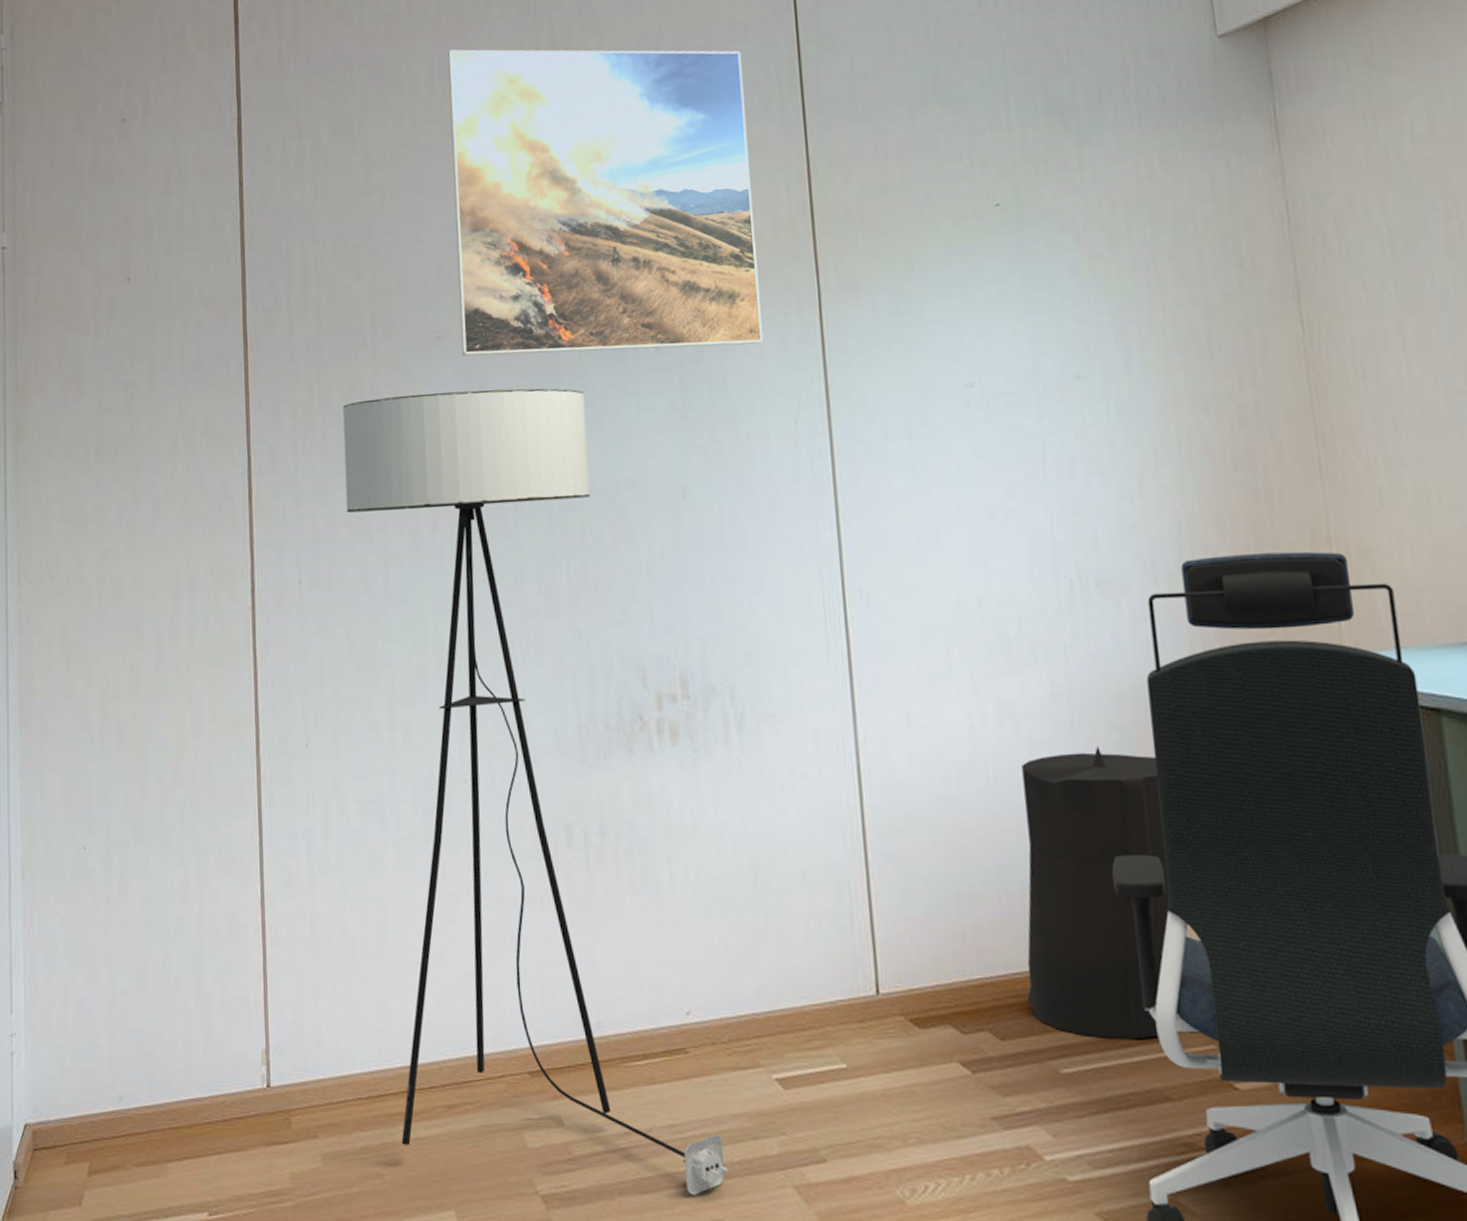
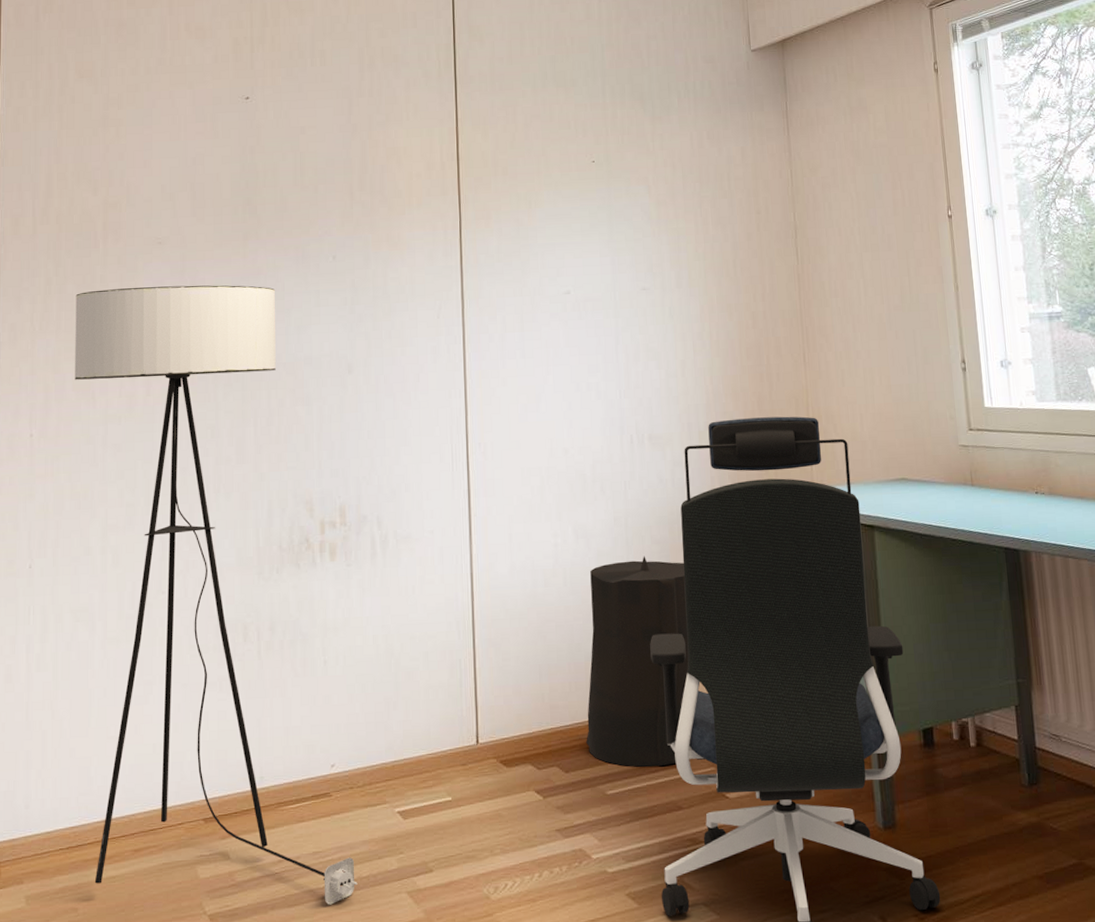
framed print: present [447,49,763,356] -> none [177,17,417,258]

